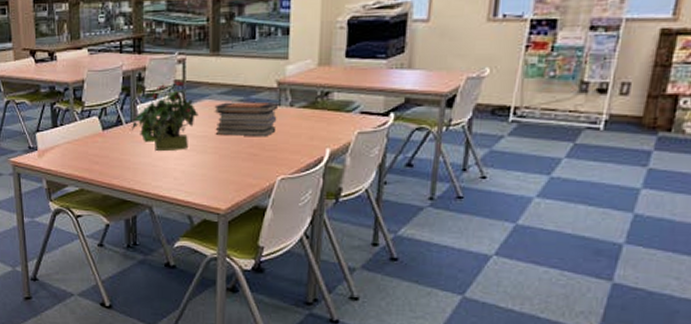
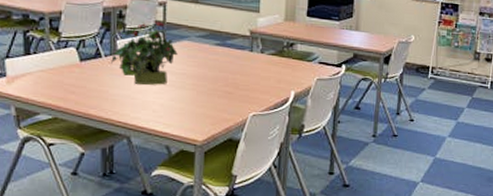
book stack: present [214,102,277,137] -> none [193,44,250,78]

